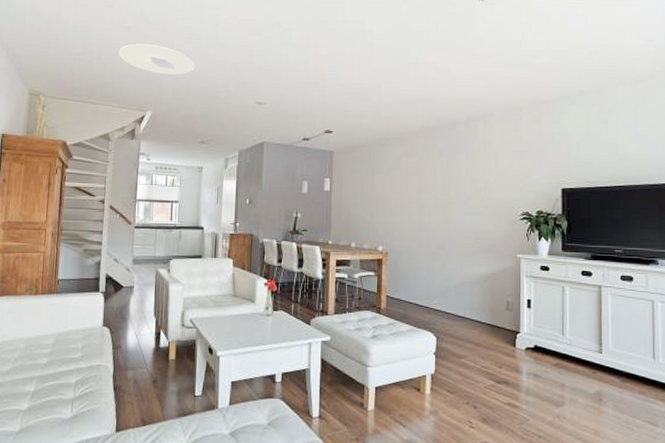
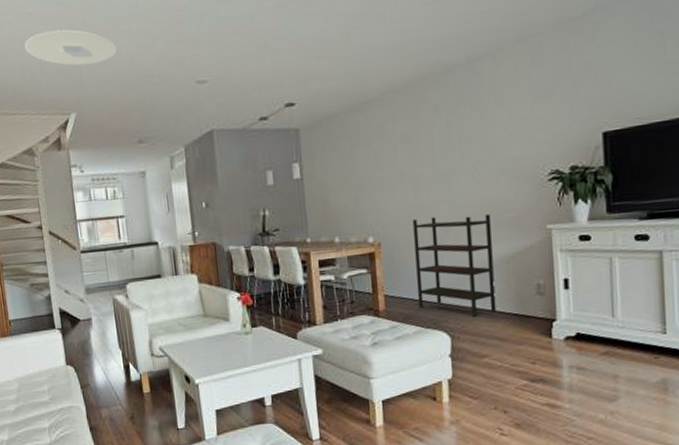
bookshelf: none [413,236,476,323] -> present [412,214,497,317]

